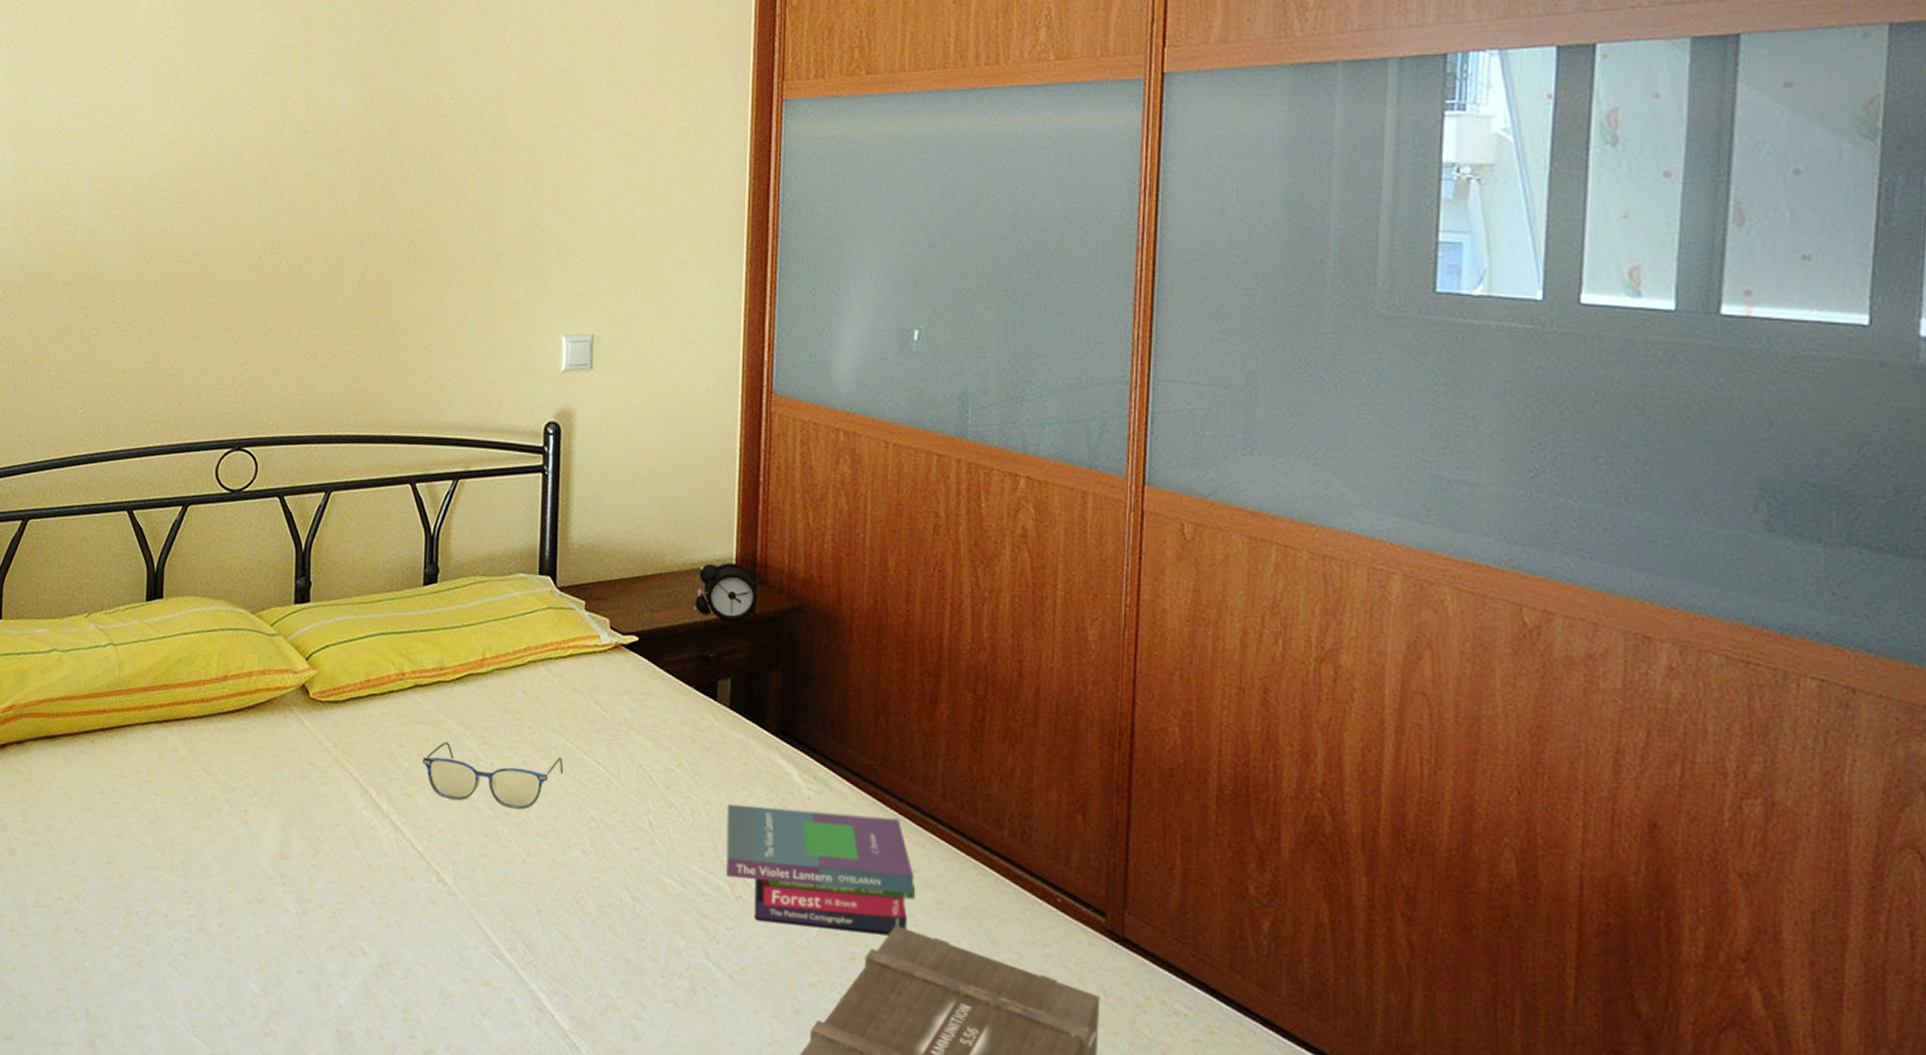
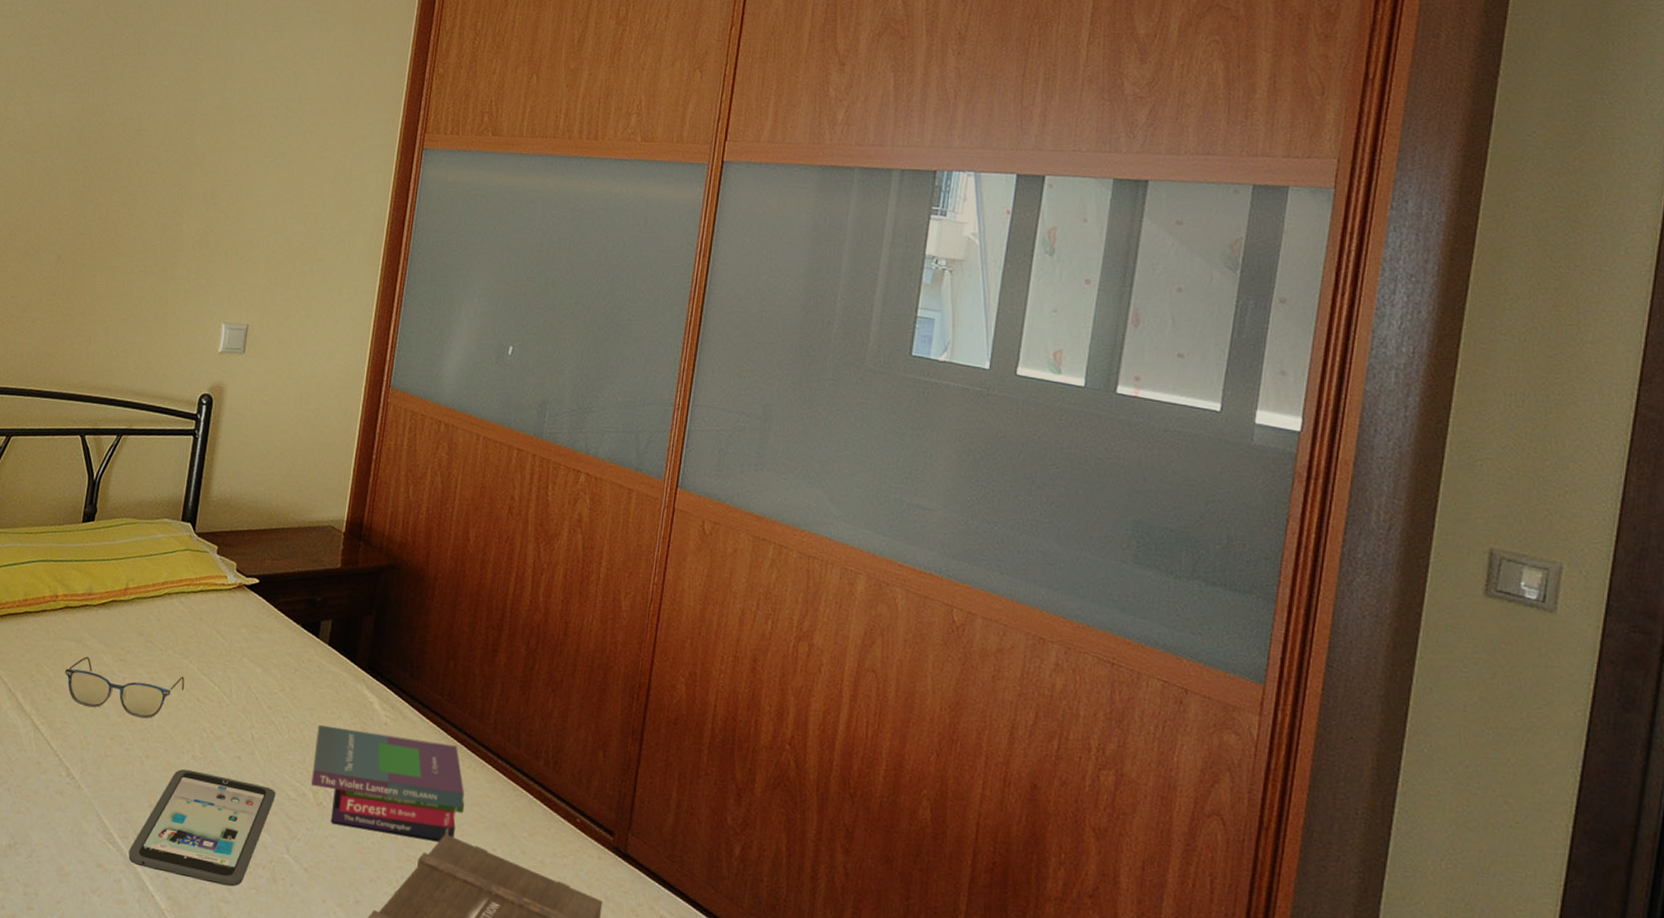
tablet: none [519,865,686,1001] -> present [128,769,276,887]
alarm clock: present [693,562,765,622] -> none [307,523,368,573]

